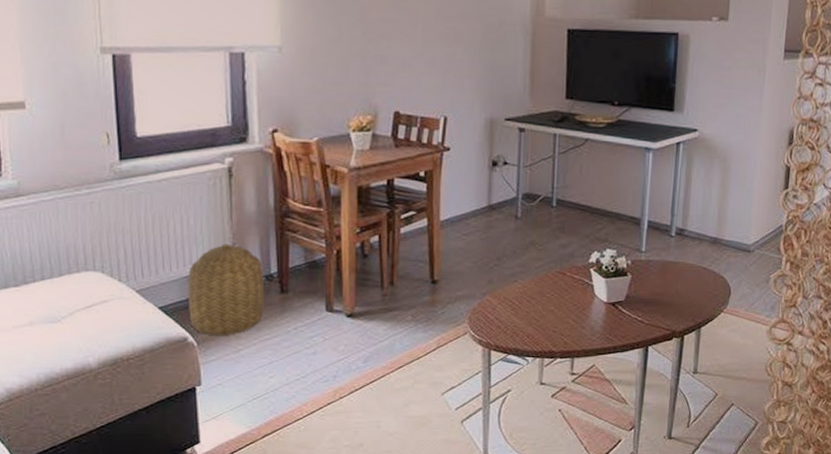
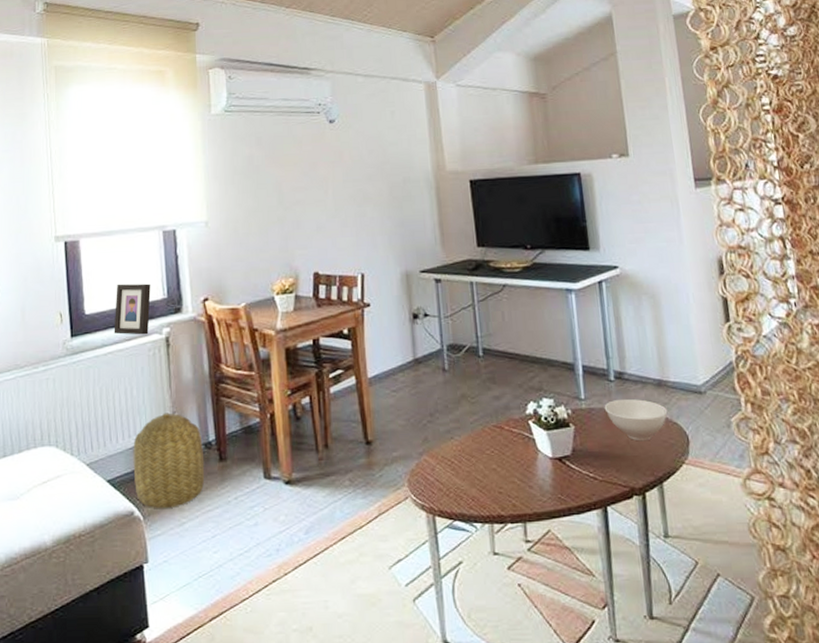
picture frame: none [169,106,213,163] -> present [114,283,151,335]
bowl: none [661,253,717,292] -> present [604,398,668,442]

